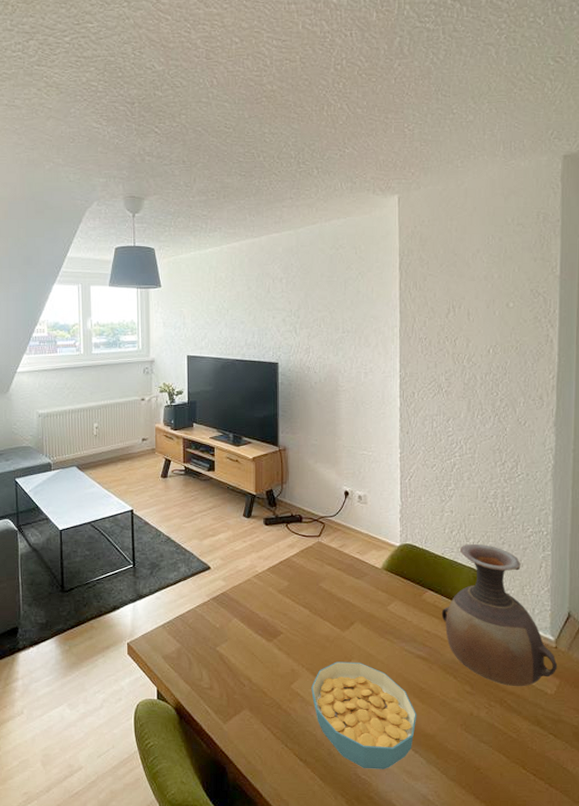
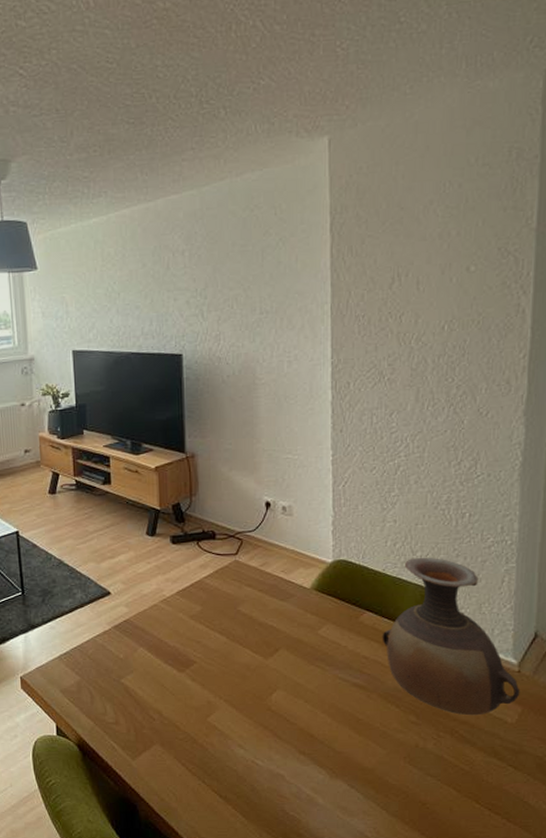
cereal bowl: present [311,662,417,769] -> none [231,692,353,805]

